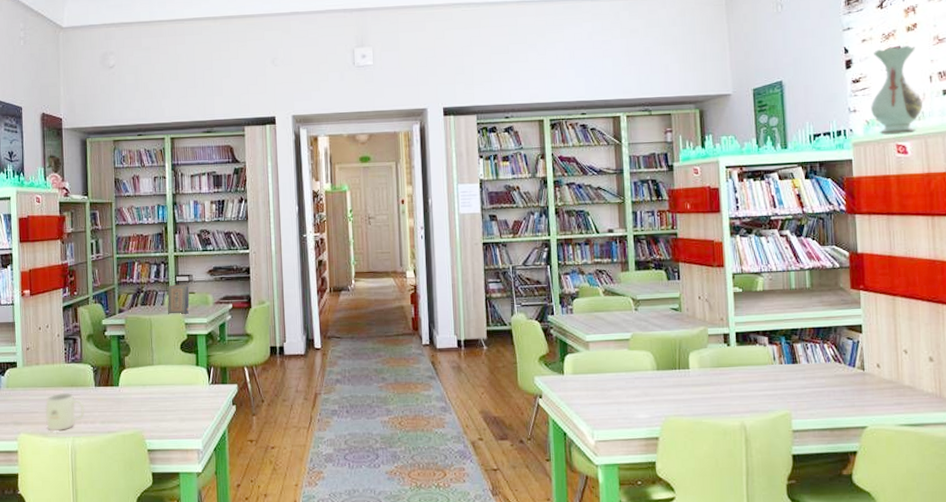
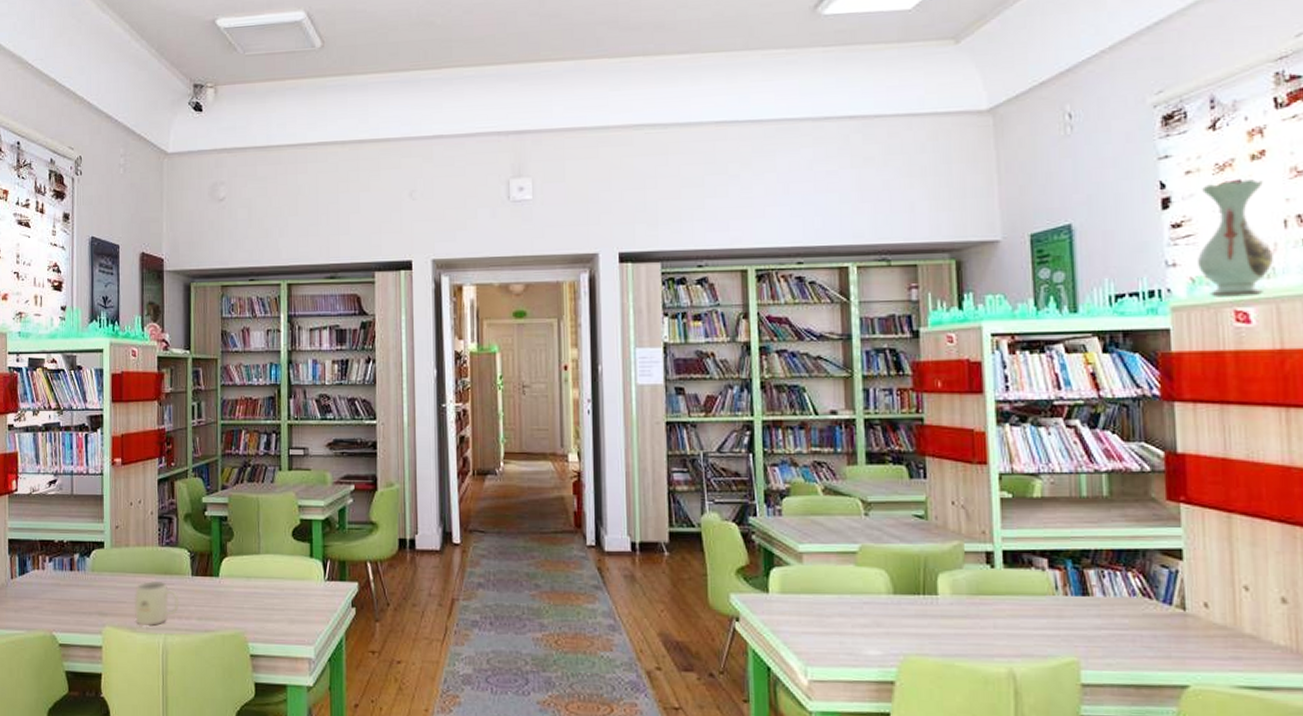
book: present [167,284,190,314] -> none [277,458,305,494]

